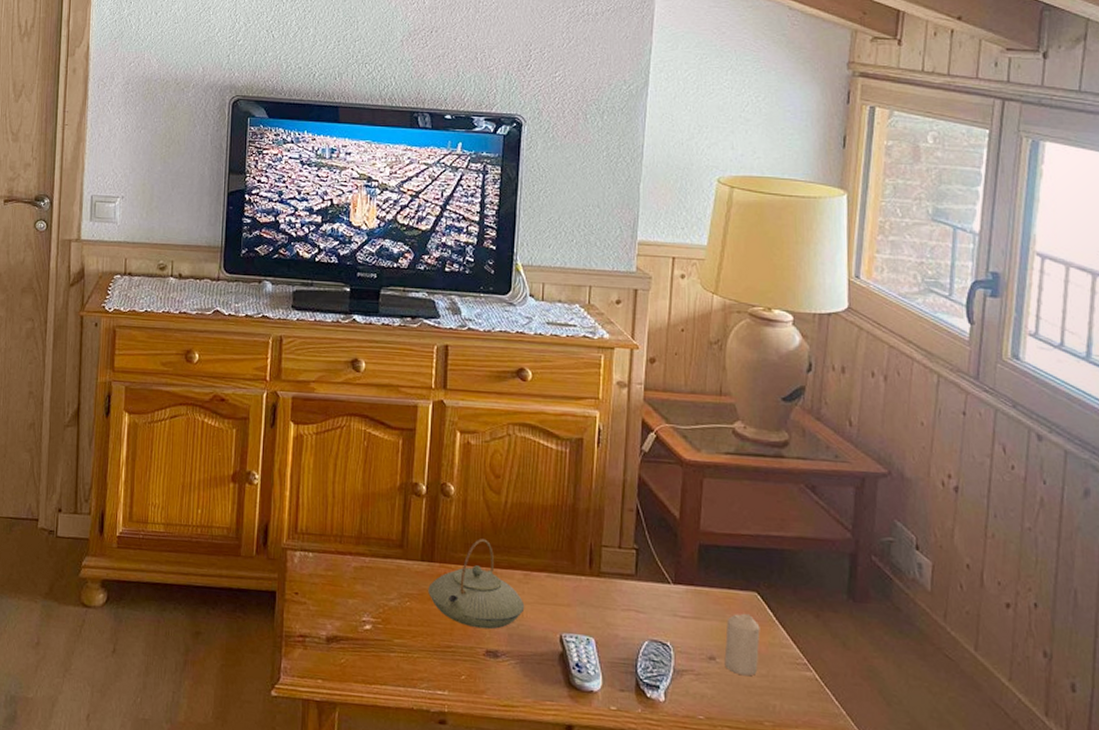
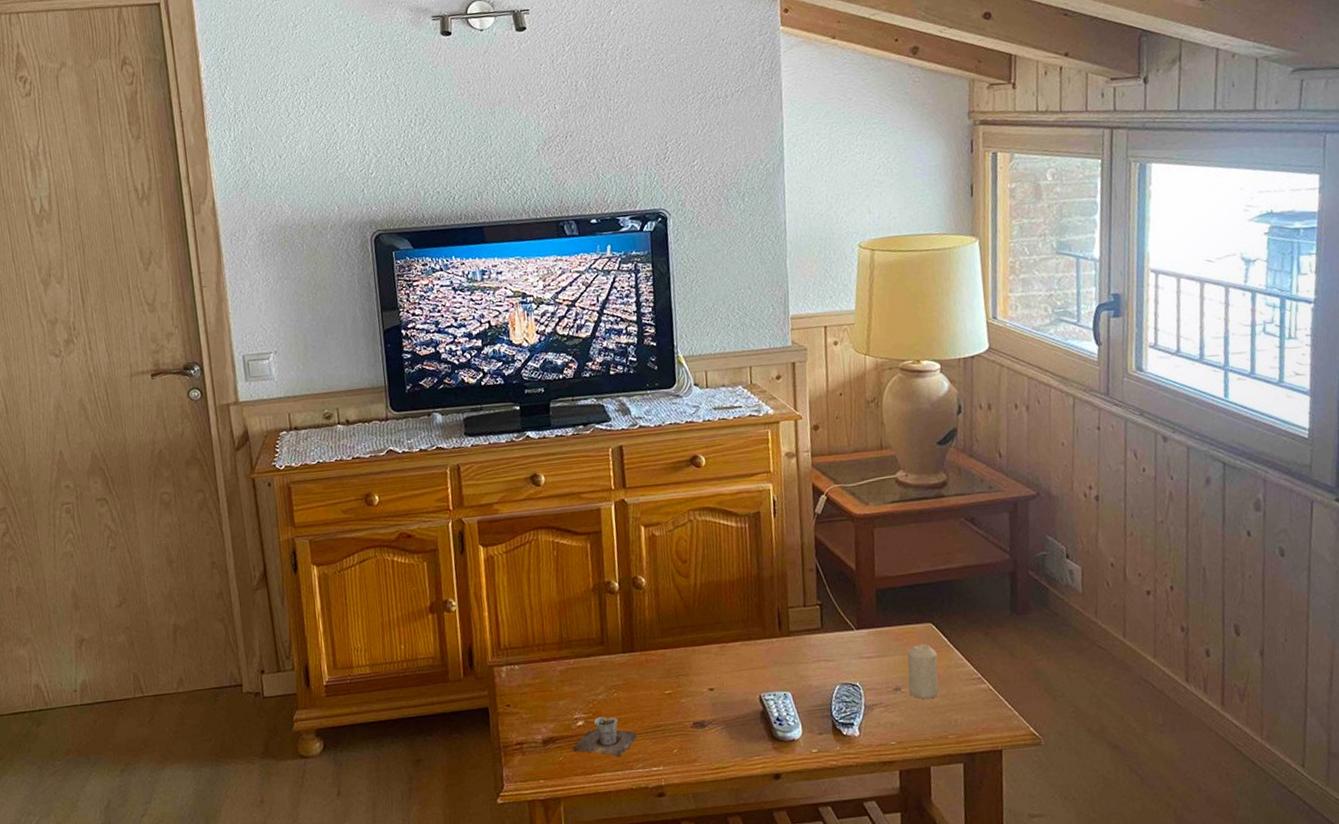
cup: none [355,624,425,672] -> present [572,717,637,757]
teapot: present [428,539,525,630] -> none [632,622,724,705]

